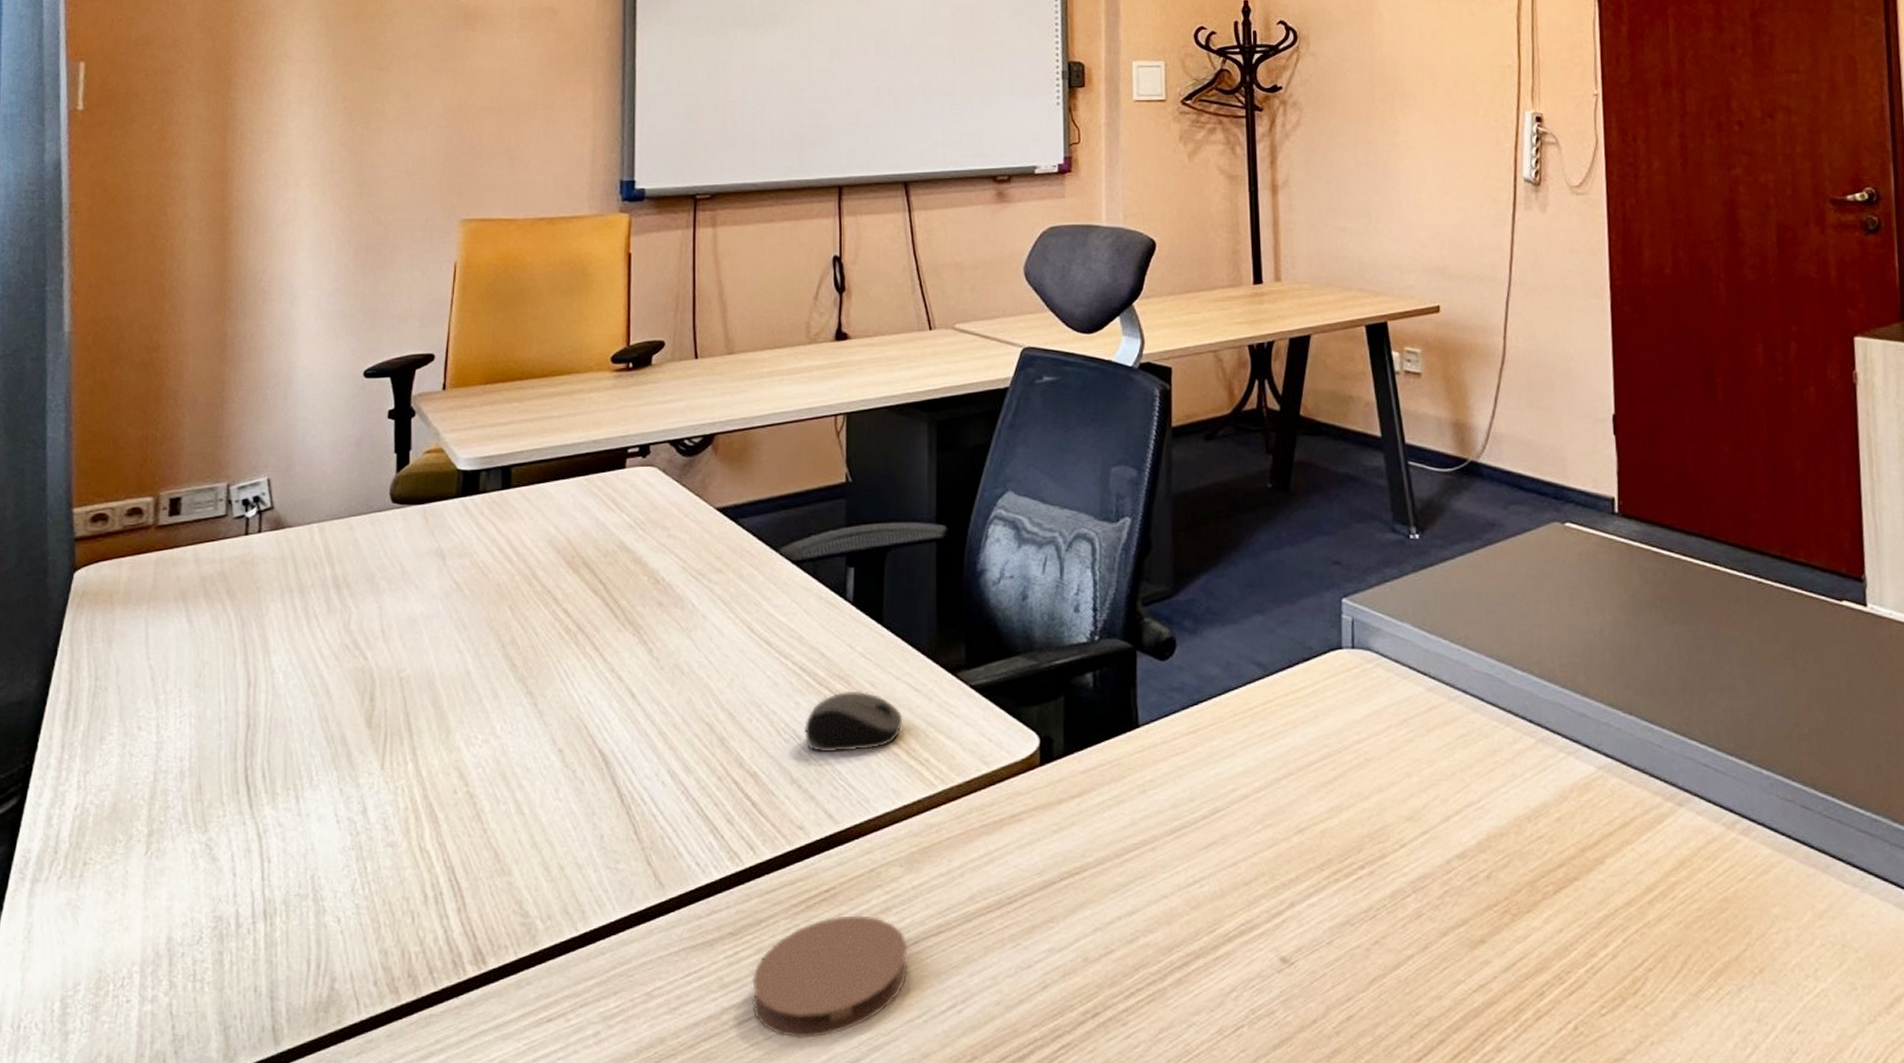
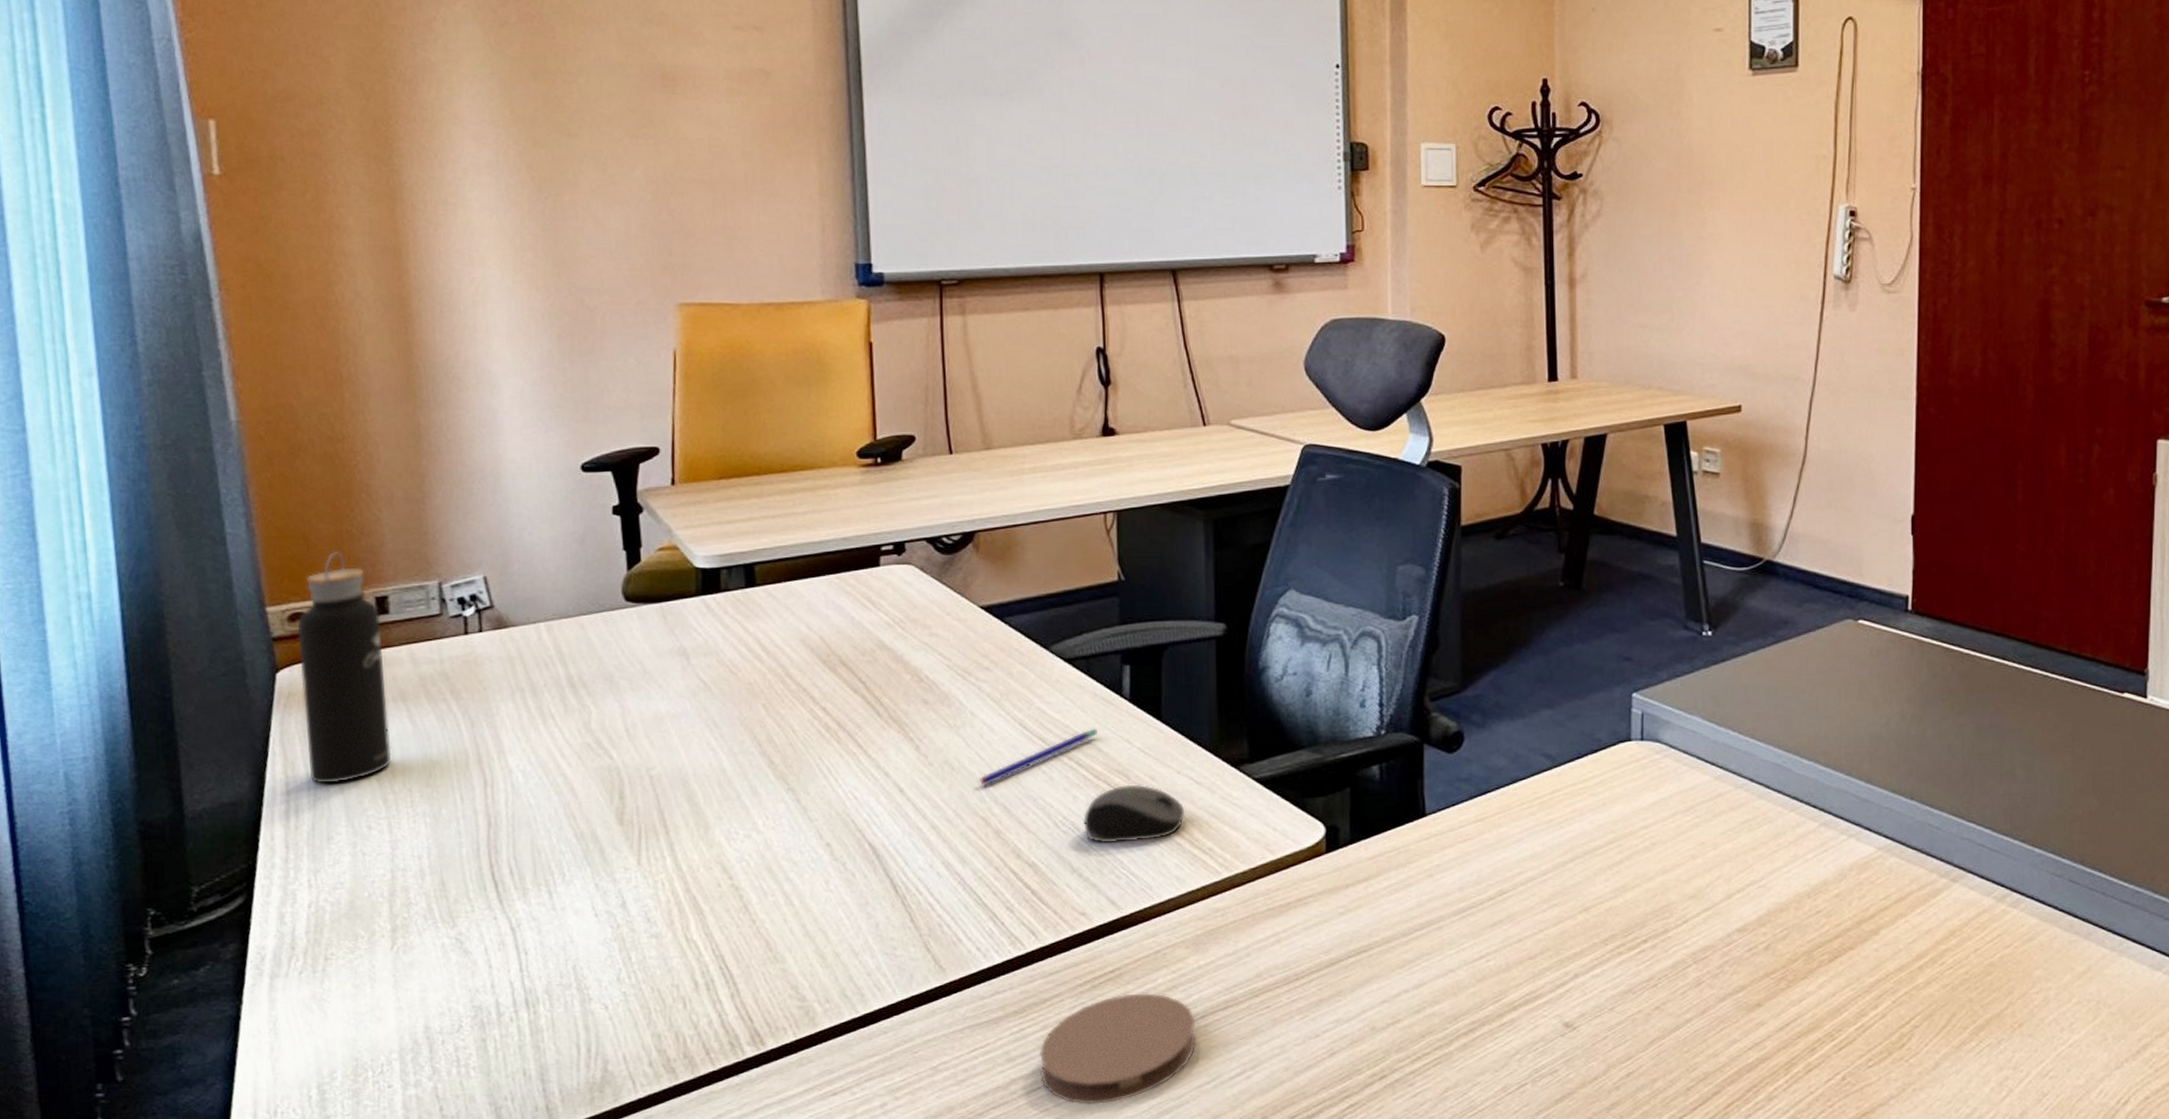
water bottle: none [91,455,172,683] -> present [297,552,392,784]
pen: none [707,632,822,691] -> present [980,728,1098,786]

